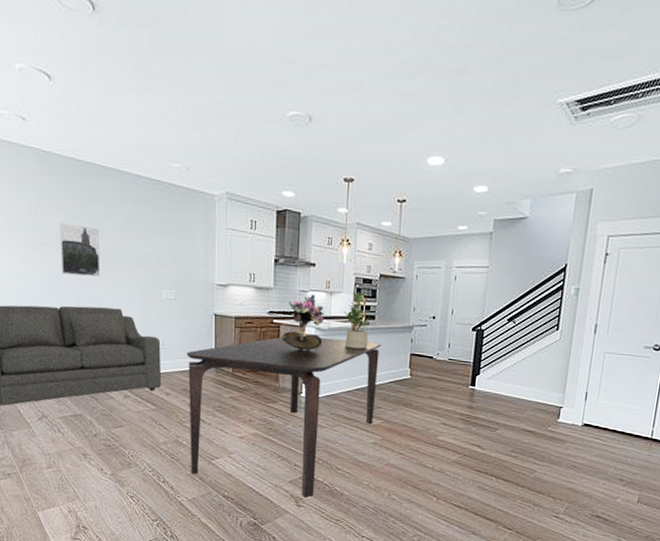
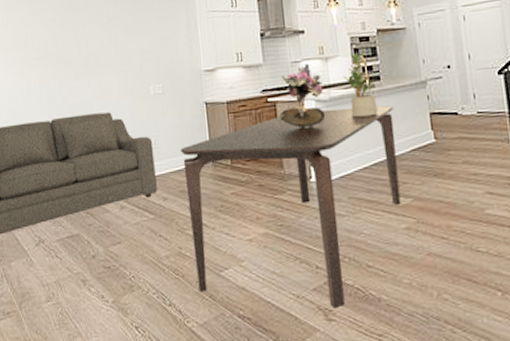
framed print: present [59,223,99,276] -> none [48,34,87,86]

